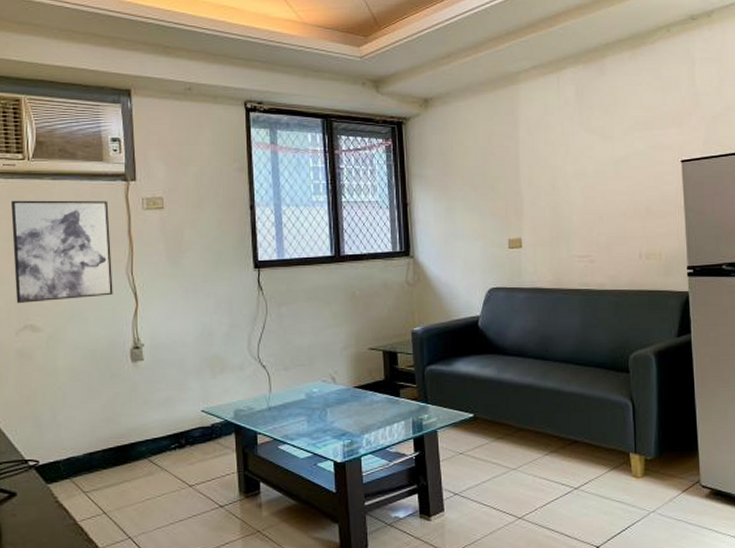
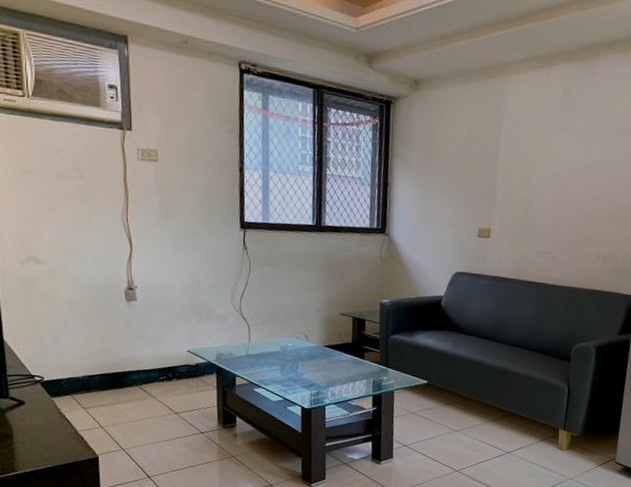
wall art: present [11,200,113,304] -> none [13,136,110,239]

